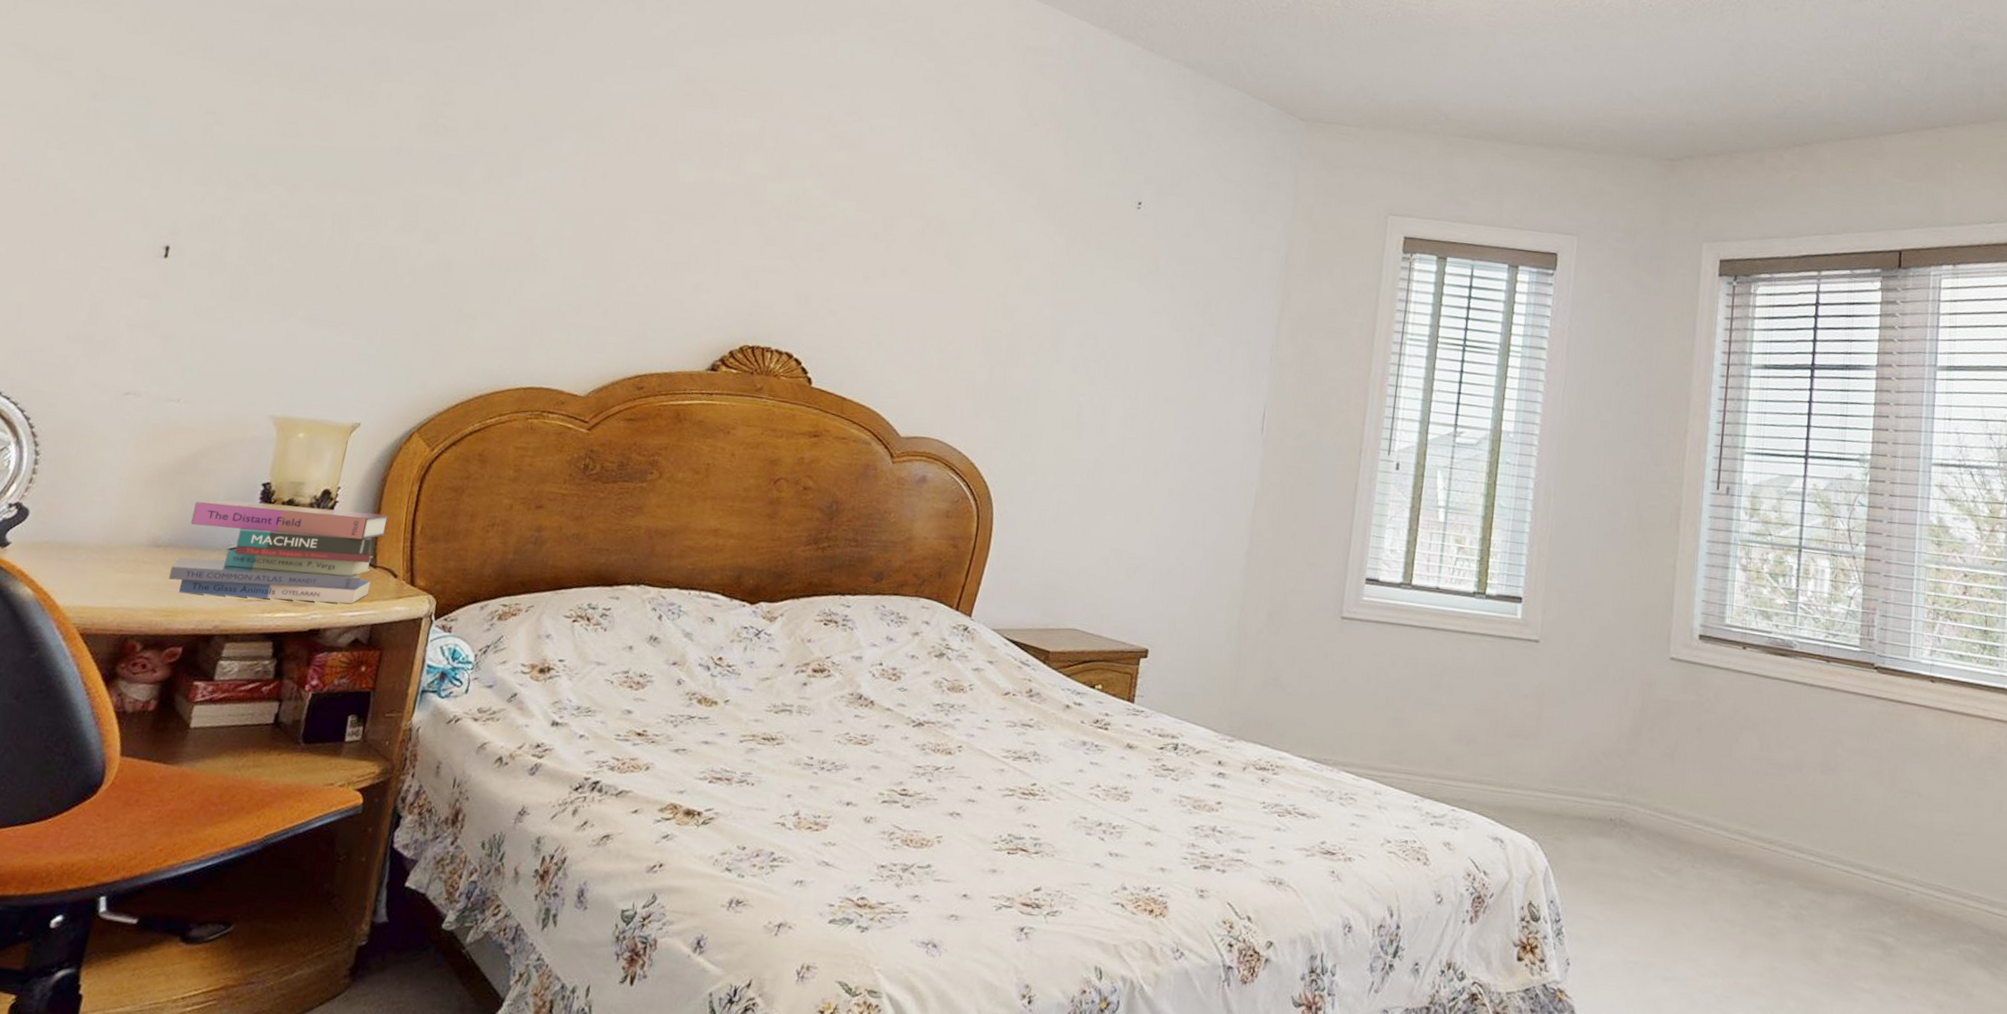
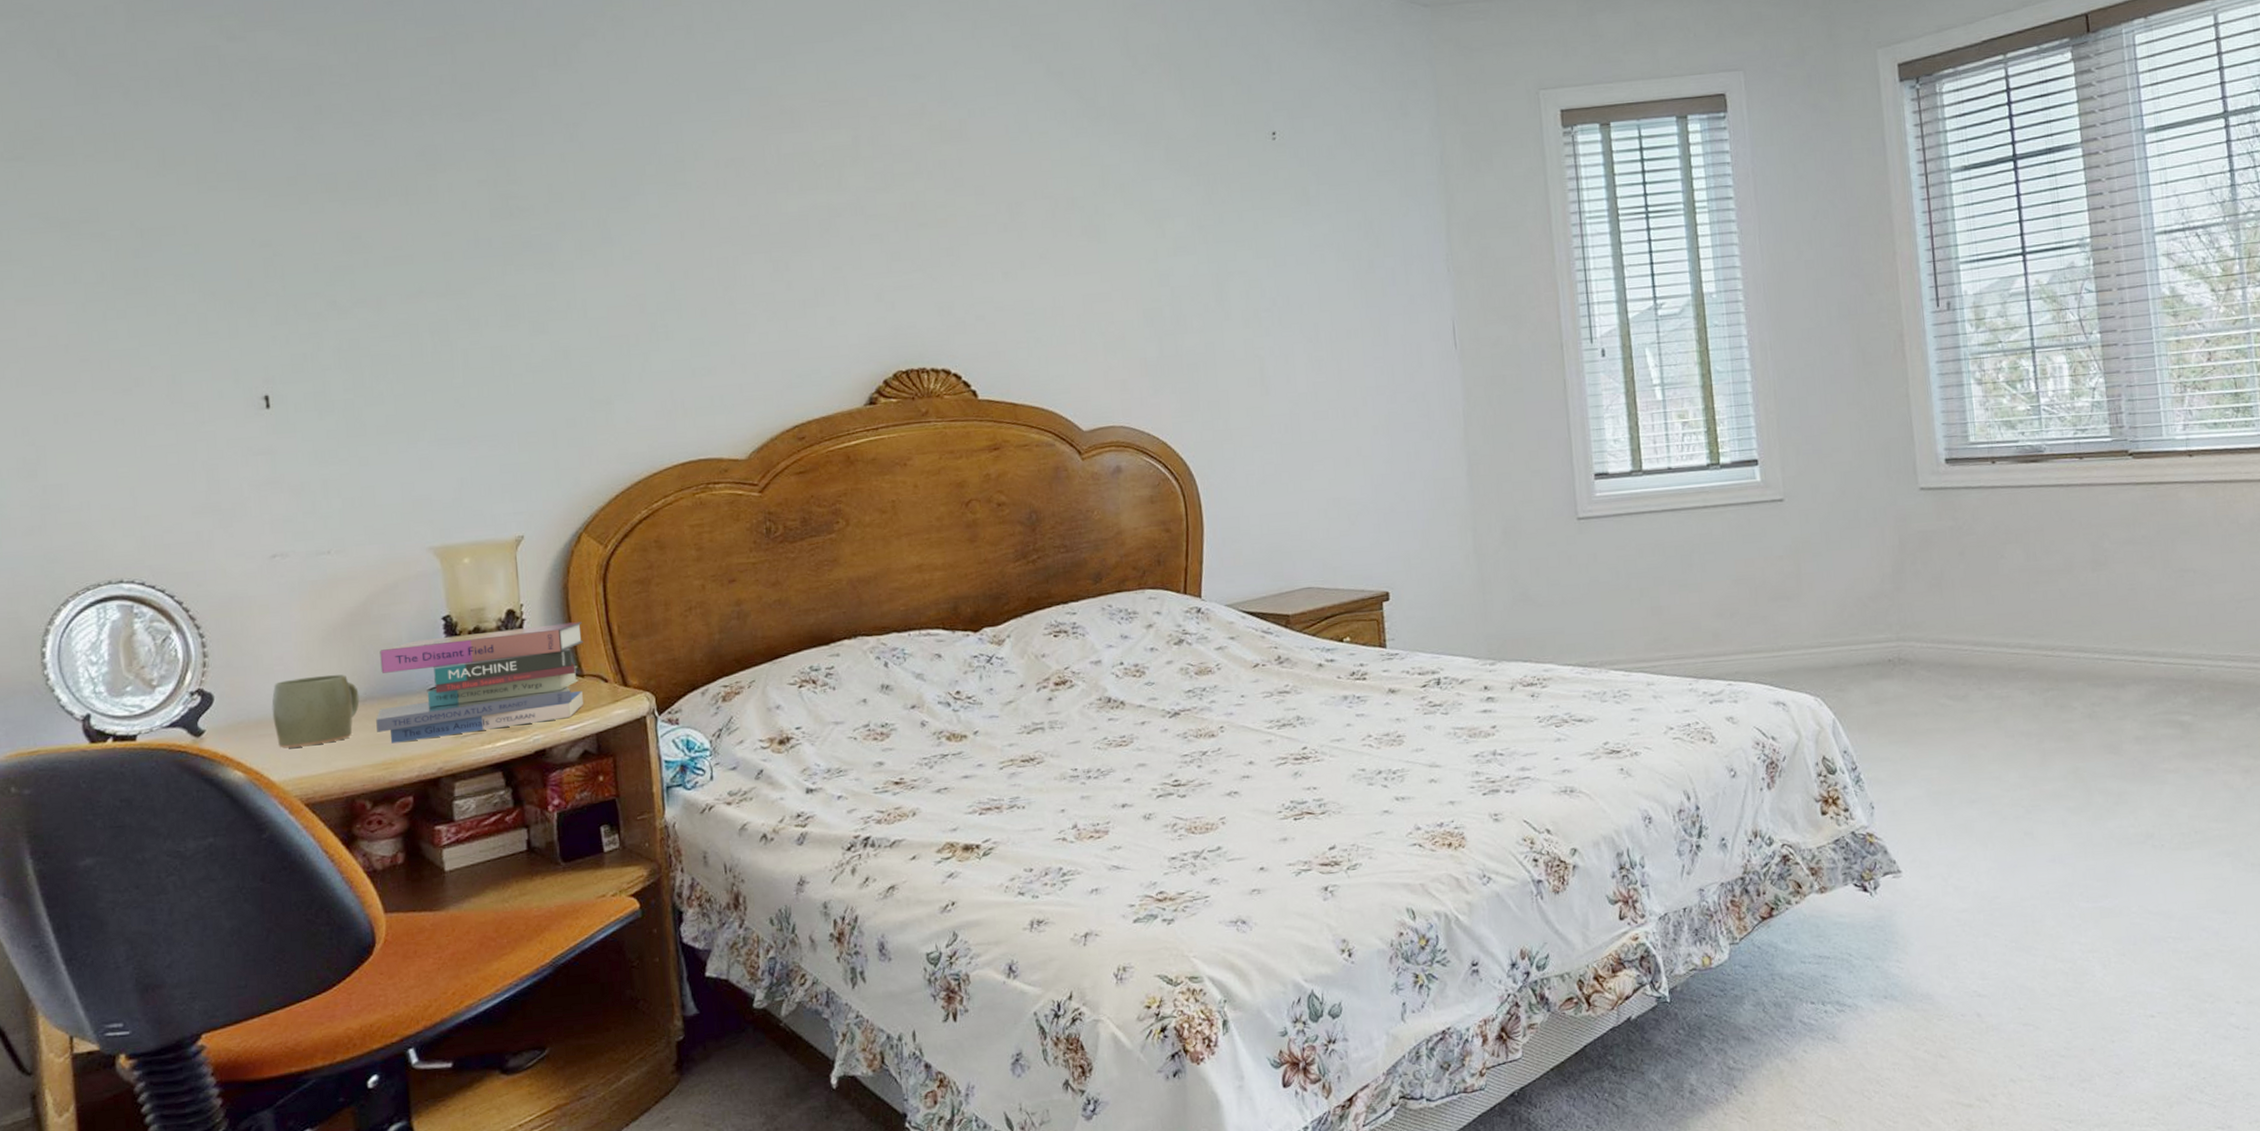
mug: none [73,511,164,580] -> present [271,674,360,749]

